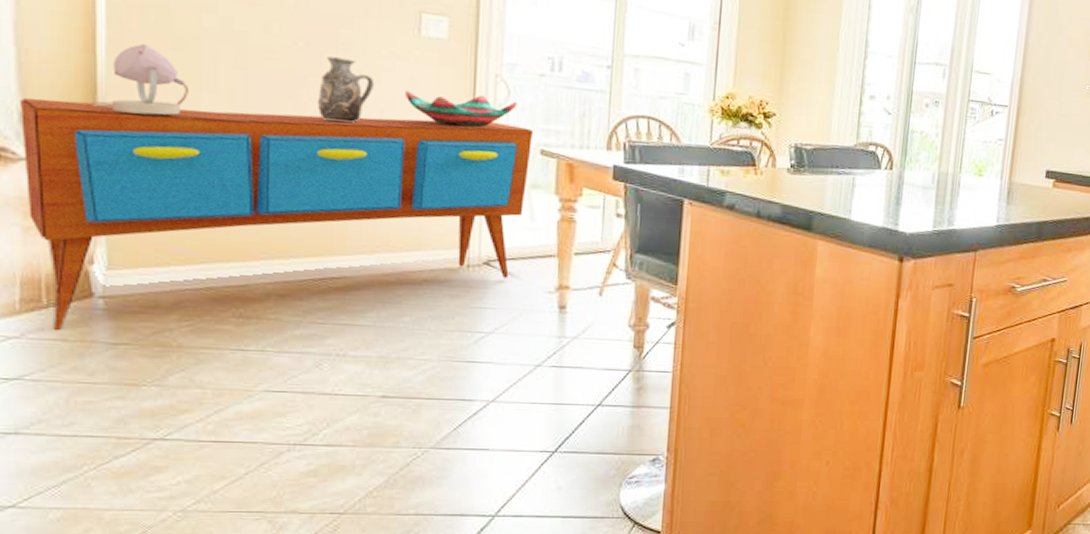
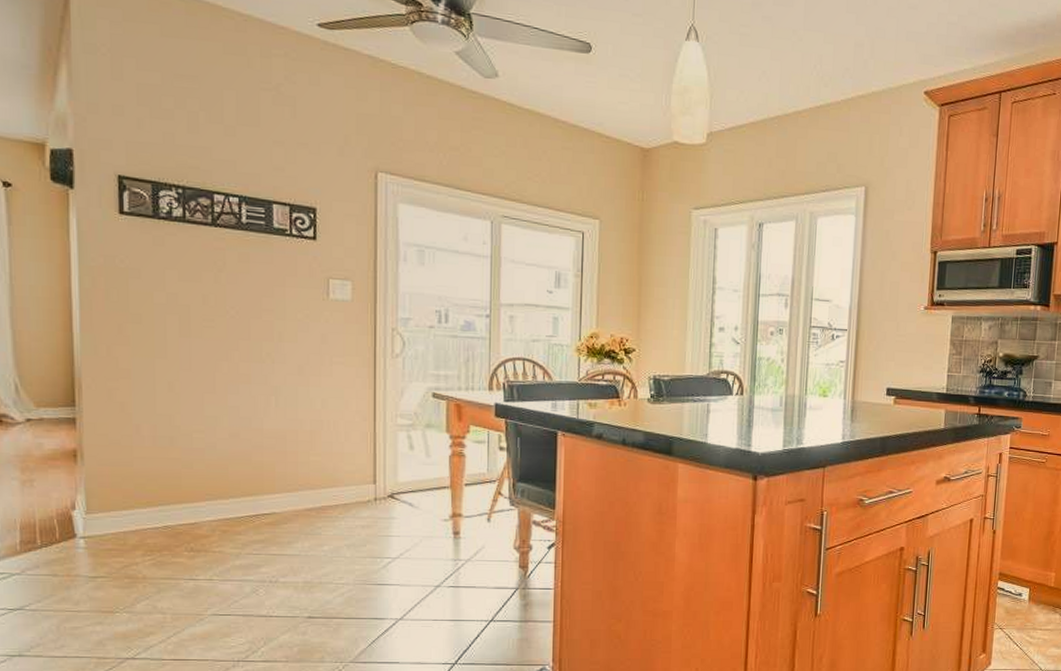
sideboard: present [18,98,534,331] -> none [15,370,426,568]
table lamp: present [93,43,190,116] -> none [71,320,146,381]
decorative vase: present [317,56,375,123] -> none [246,322,293,379]
decorative bowl: present [405,90,517,127] -> none [318,347,411,376]

